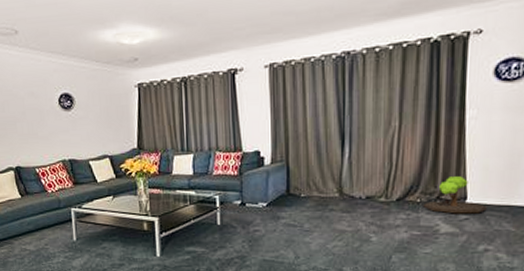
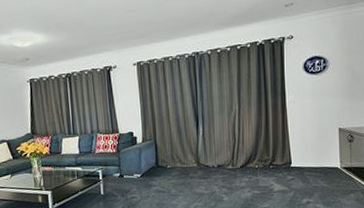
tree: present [423,176,487,214] -> none [260,146,306,176]

